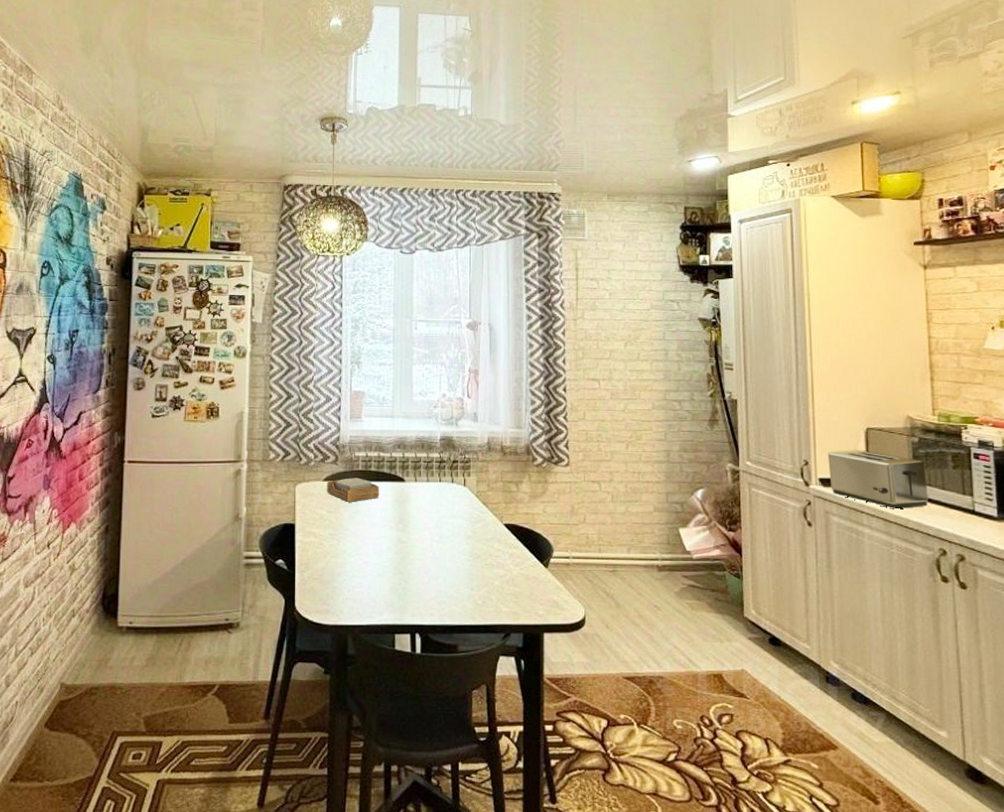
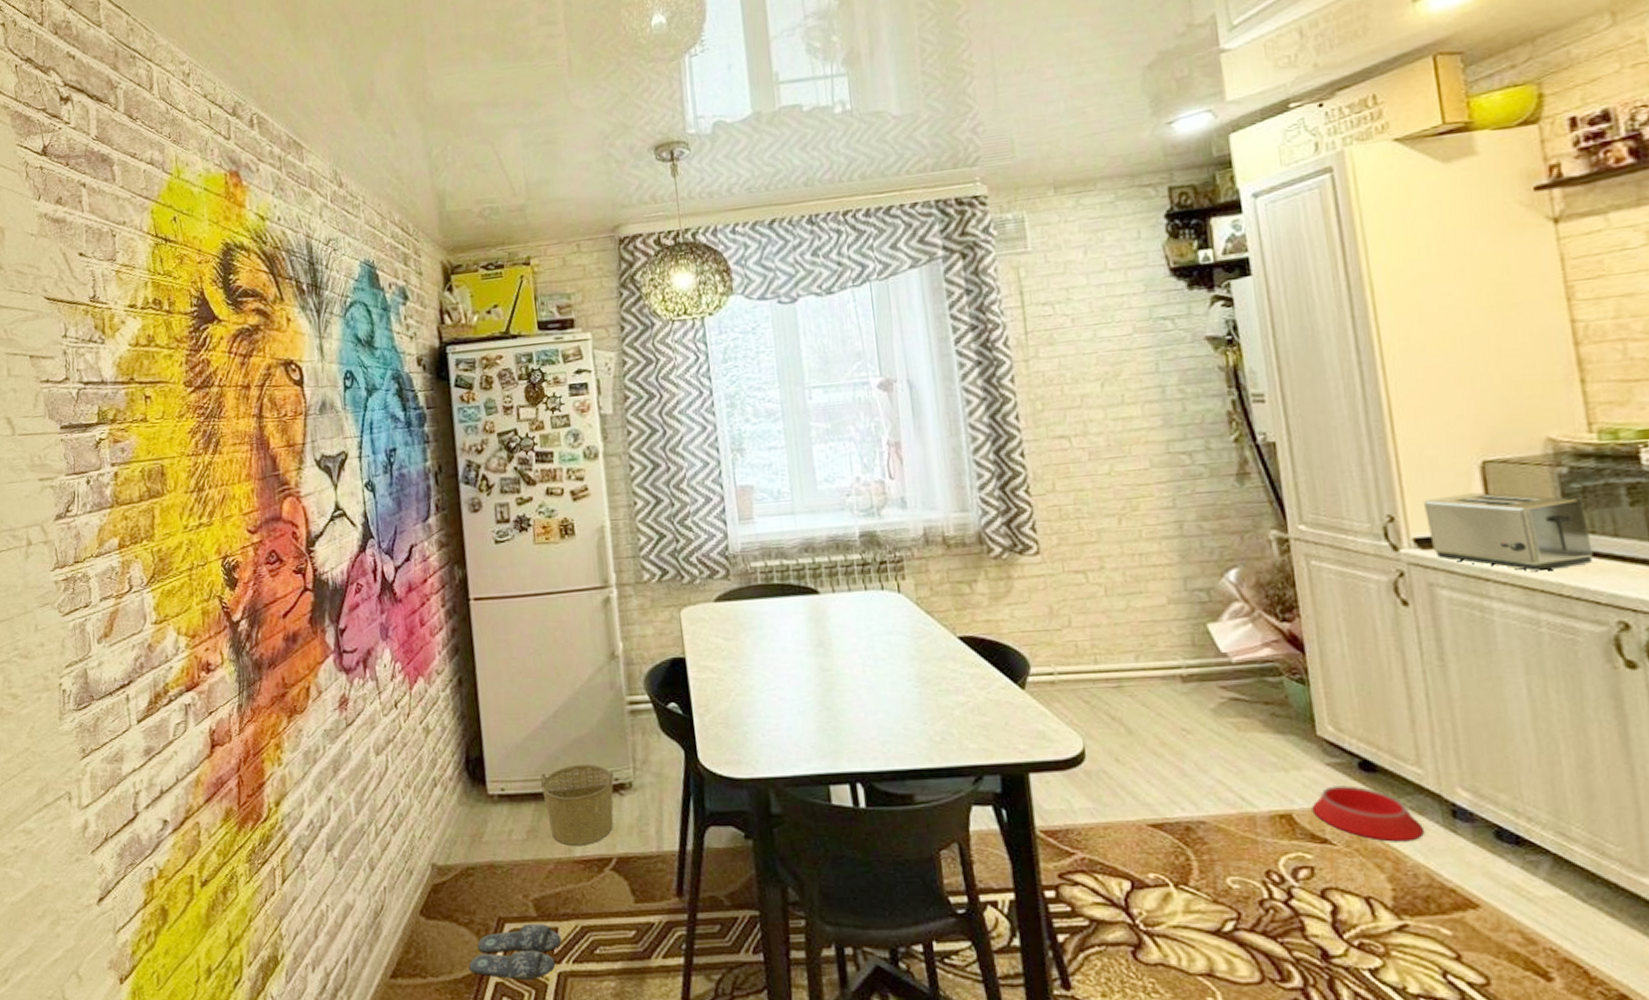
slippers: none [82,737,164,786] -> present [469,923,562,980]
basket: none [163,606,225,673] -> present [540,764,614,846]
napkin holder: present [327,478,380,502] -> none [719,594,789,626]
pet bowl: none [736,653,807,698] -> present [1312,784,1424,842]

